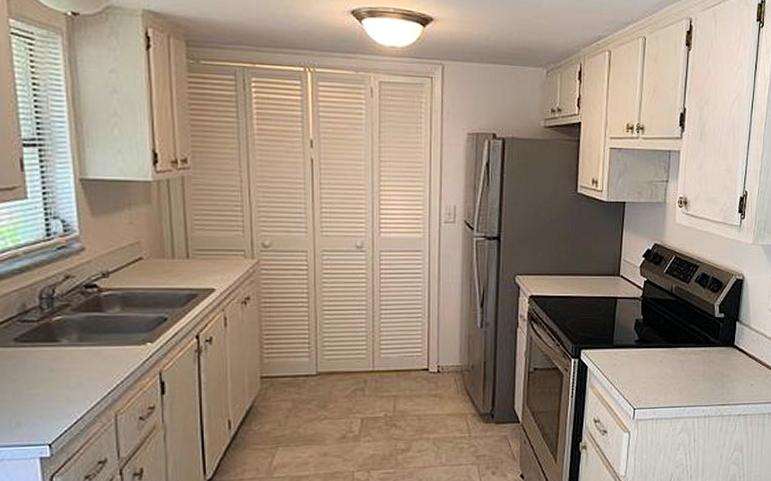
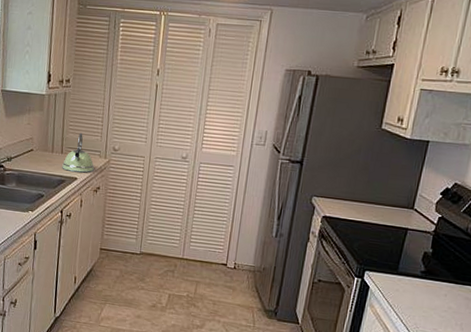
kettle: none [190,228,240,281] -> present [62,132,95,173]

